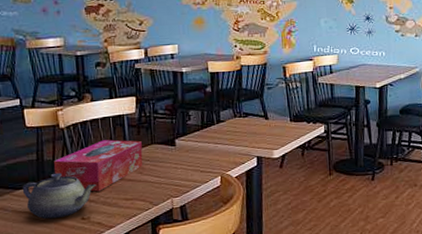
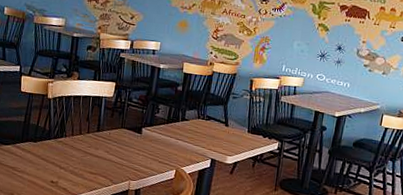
teapot: present [22,172,96,219] -> none [8,136,68,177]
tissue box: present [54,139,143,192] -> none [36,116,113,161]

